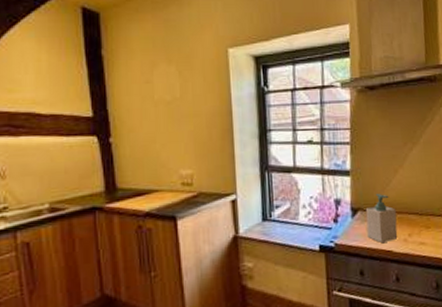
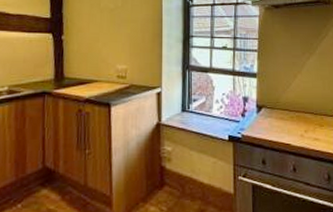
soap bottle: present [365,193,398,243] -> none [268,93,296,136]

